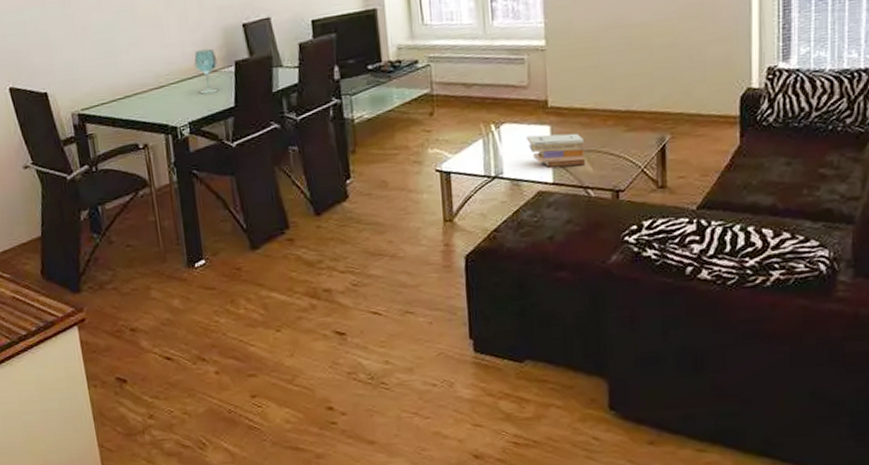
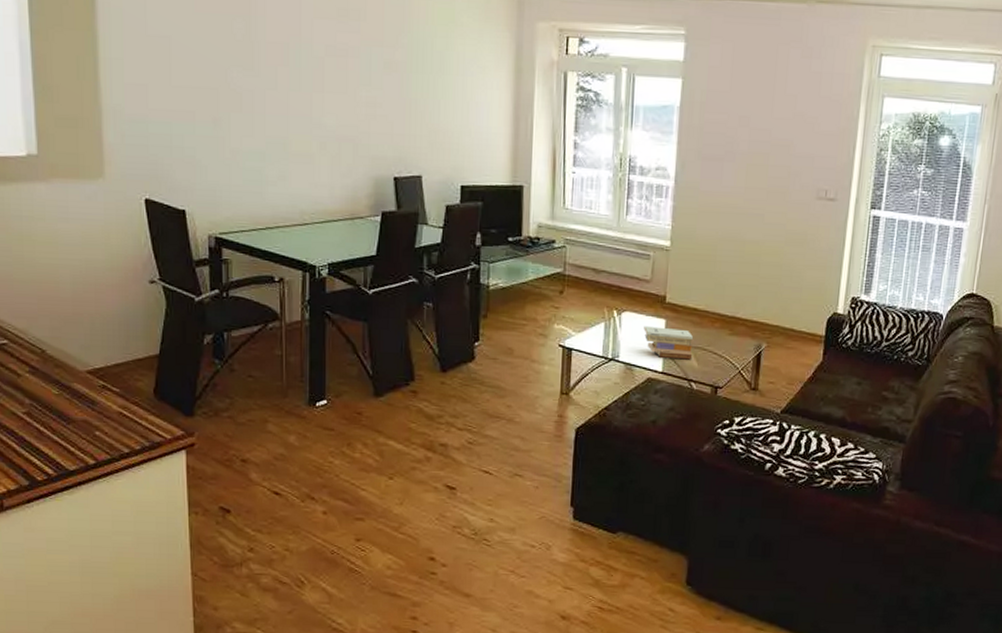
wine glass: present [193,48,218,94] -> none [340,194,365,239]

